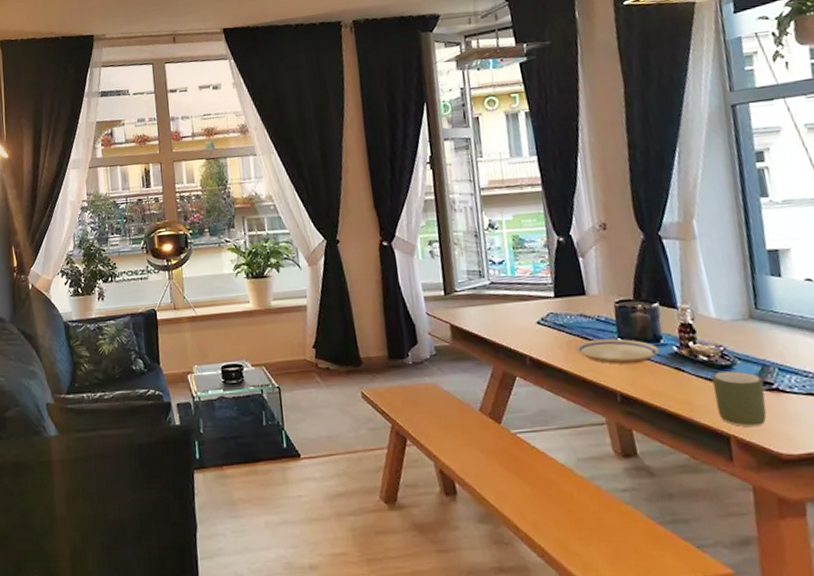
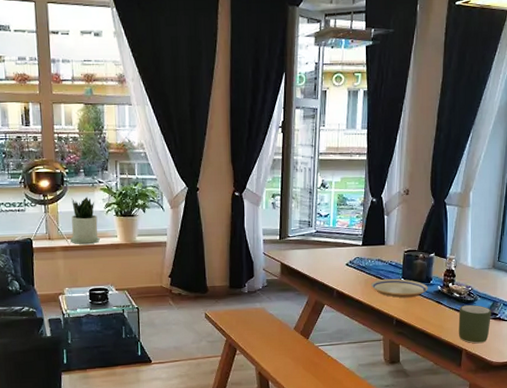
planter: none [197,258,232,313] -> present [70,196,101,244]

